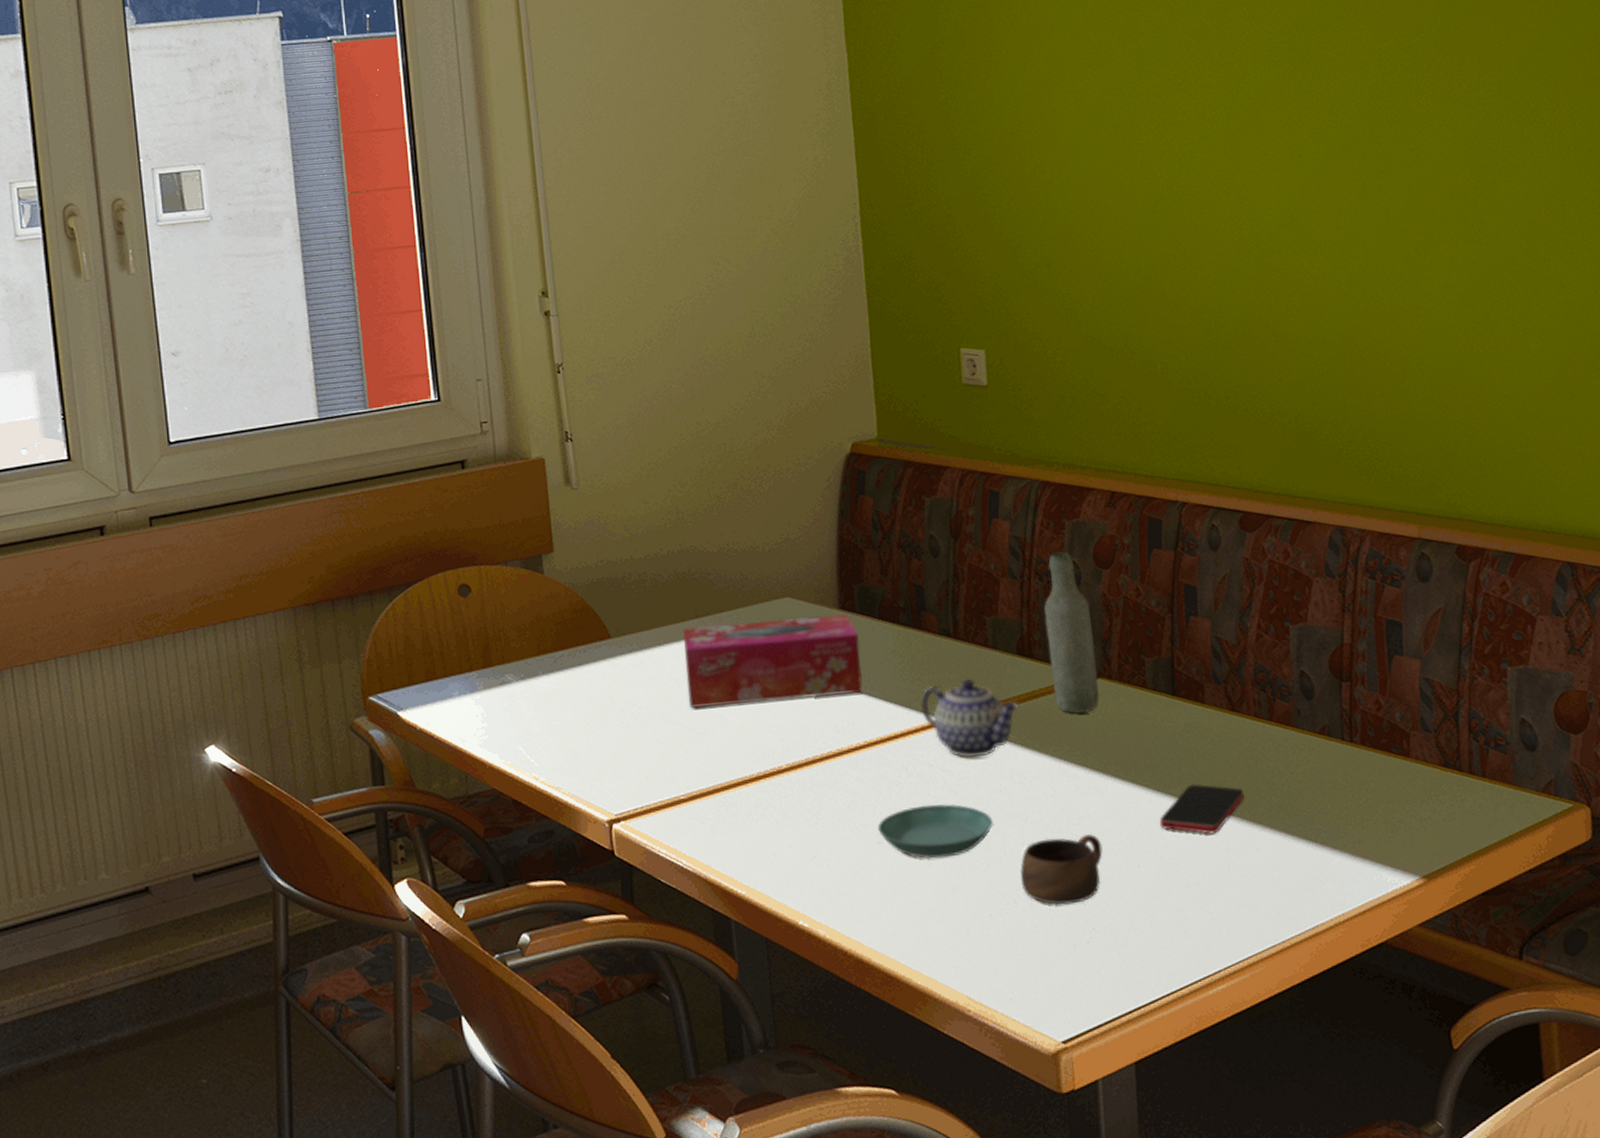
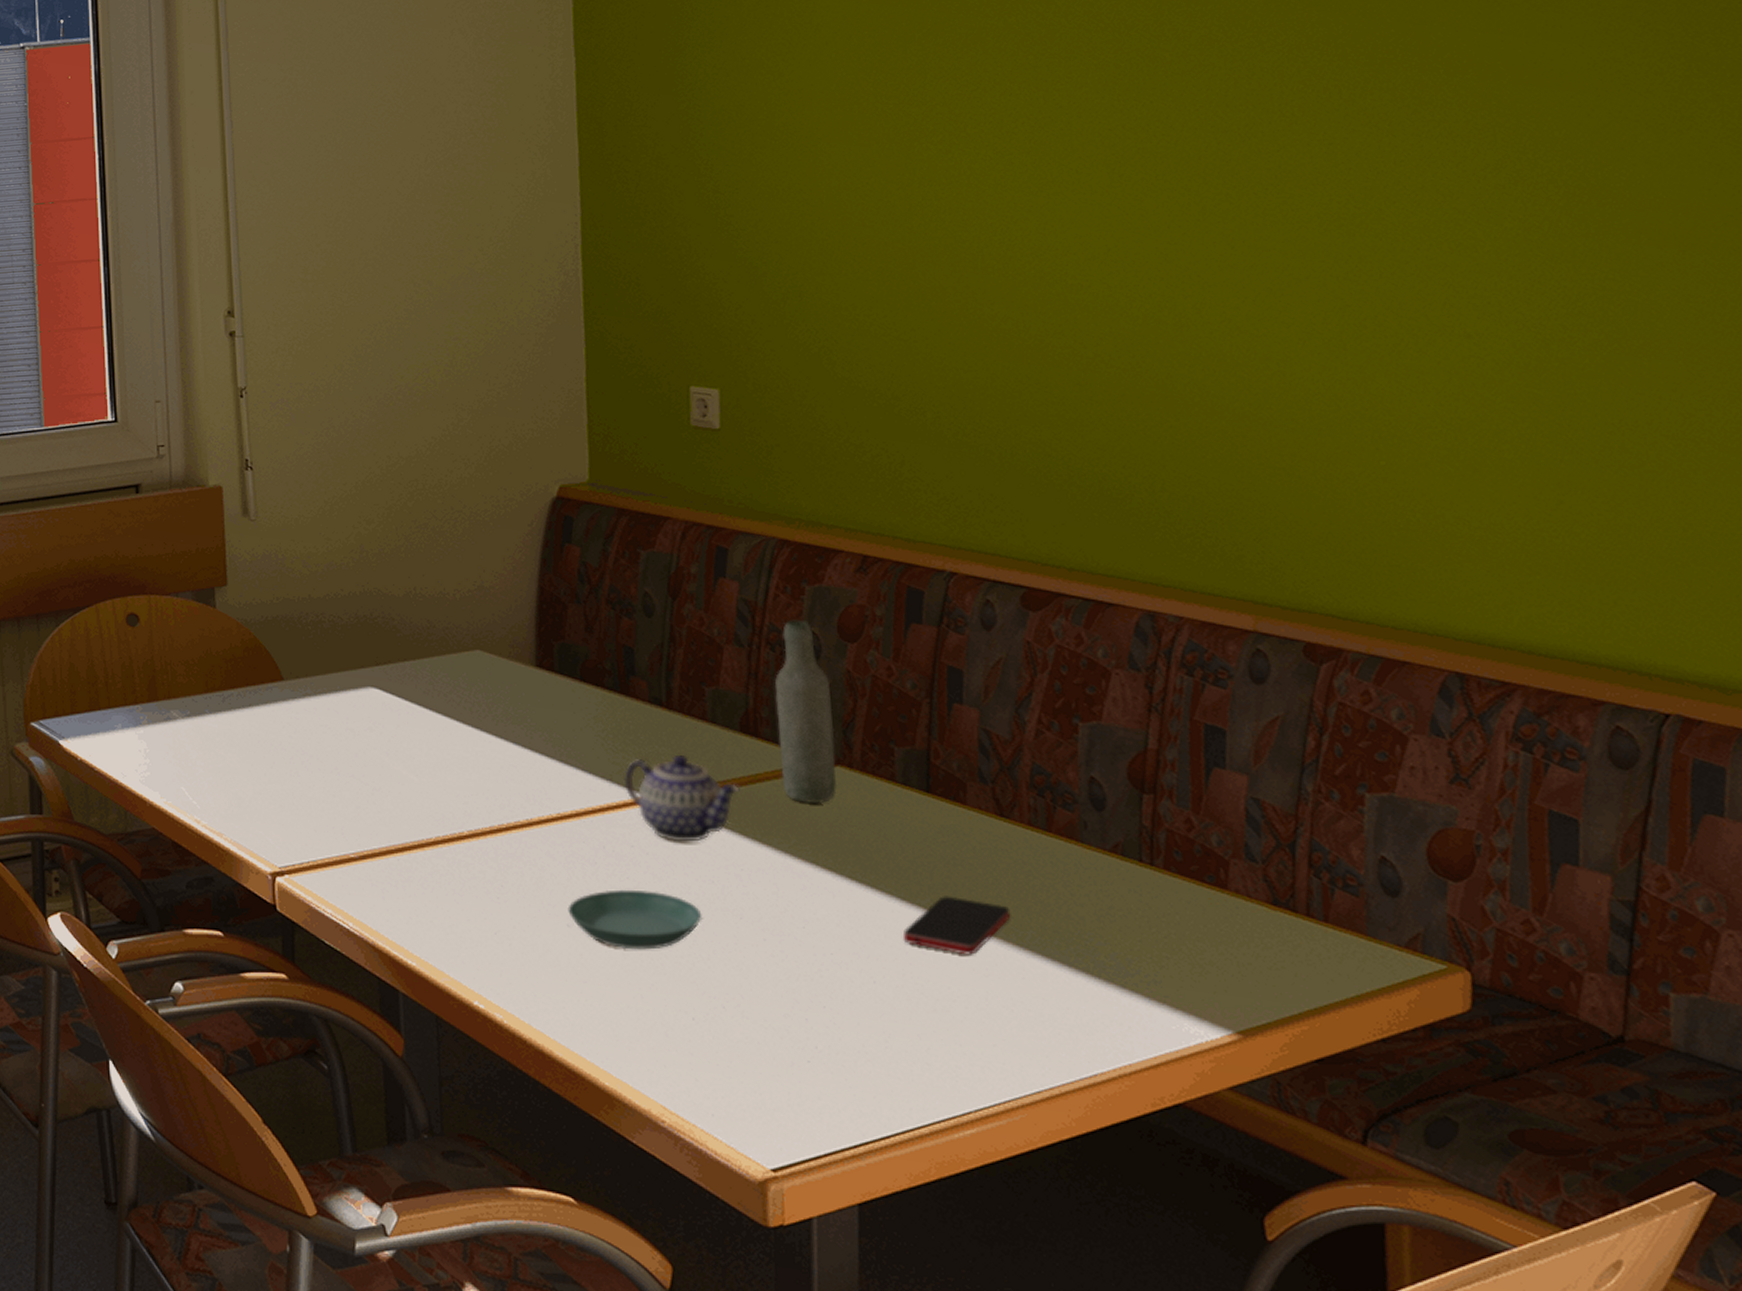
tissue box: present [683,613,863,708] -> none [361,672,559,762]
cup: present [1019,833,1103,906] -> none [730,939,832,1017]

